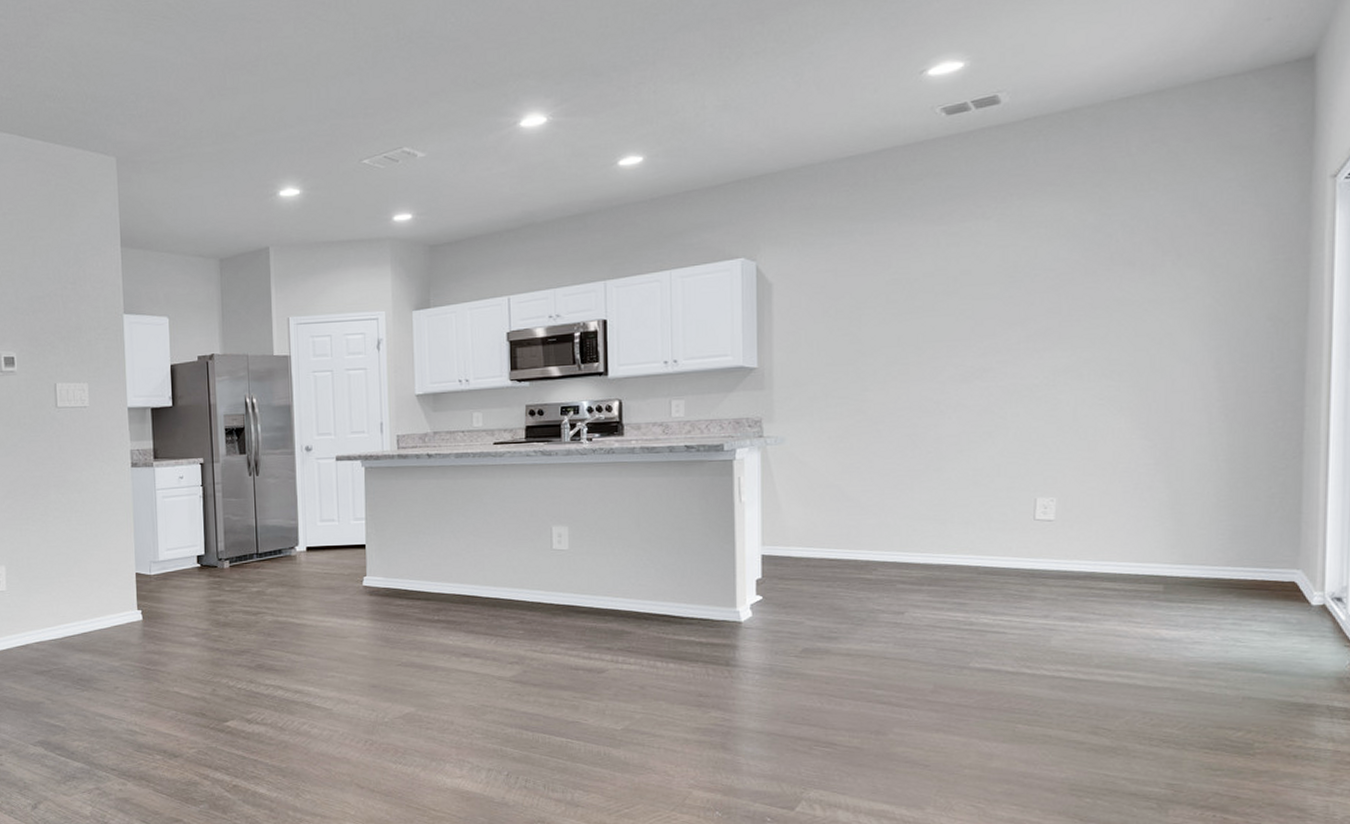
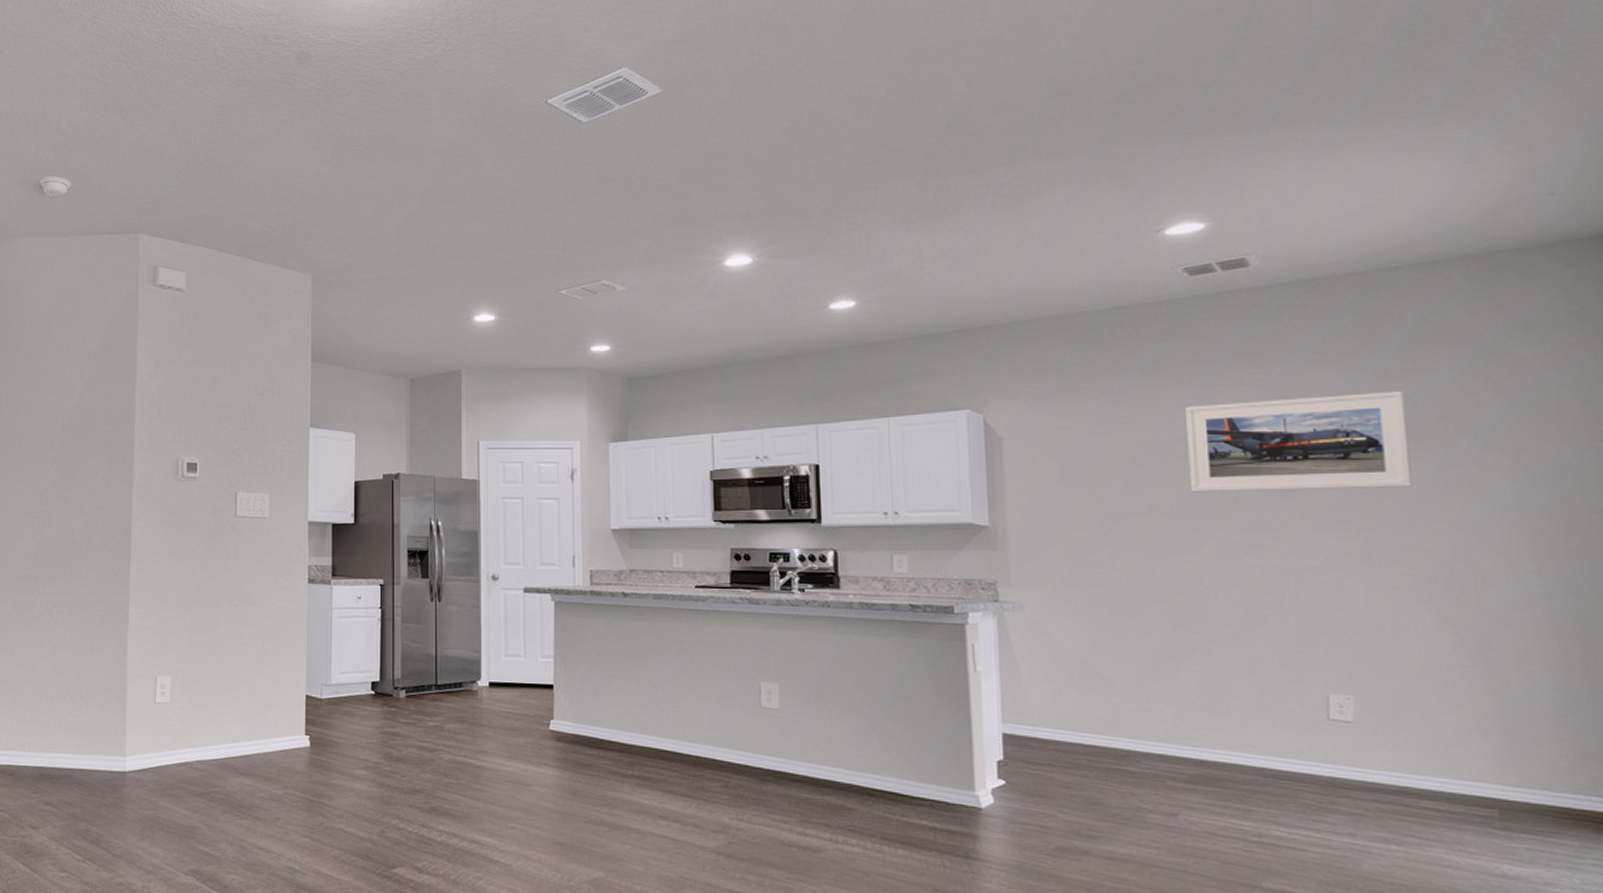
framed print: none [934,217,1124,324] -> present [1185,391,1412,493]

